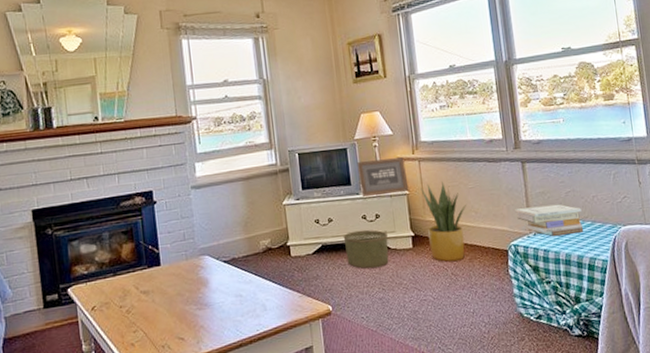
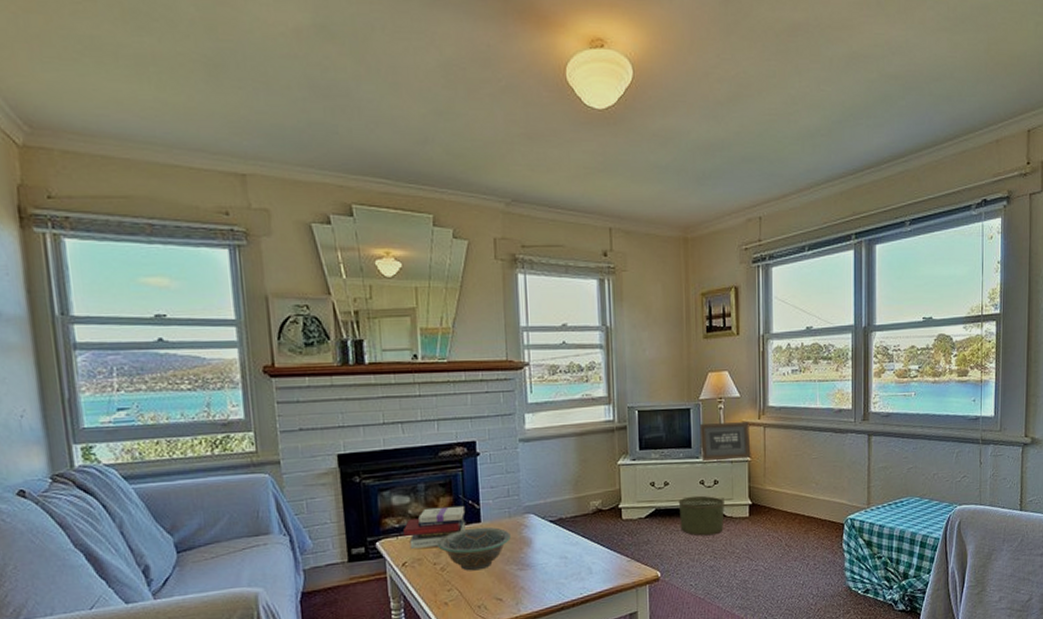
books: none [92,251,147,293] -> present [404,505,466,549]
decorative bowl: none [122,270,189,313] -> present [437,527,511,571]
planter: present [420,181,466,263] -> none [763,450,808,534]
books: present [514,204,584,237] -> none [855,479,921,513]

